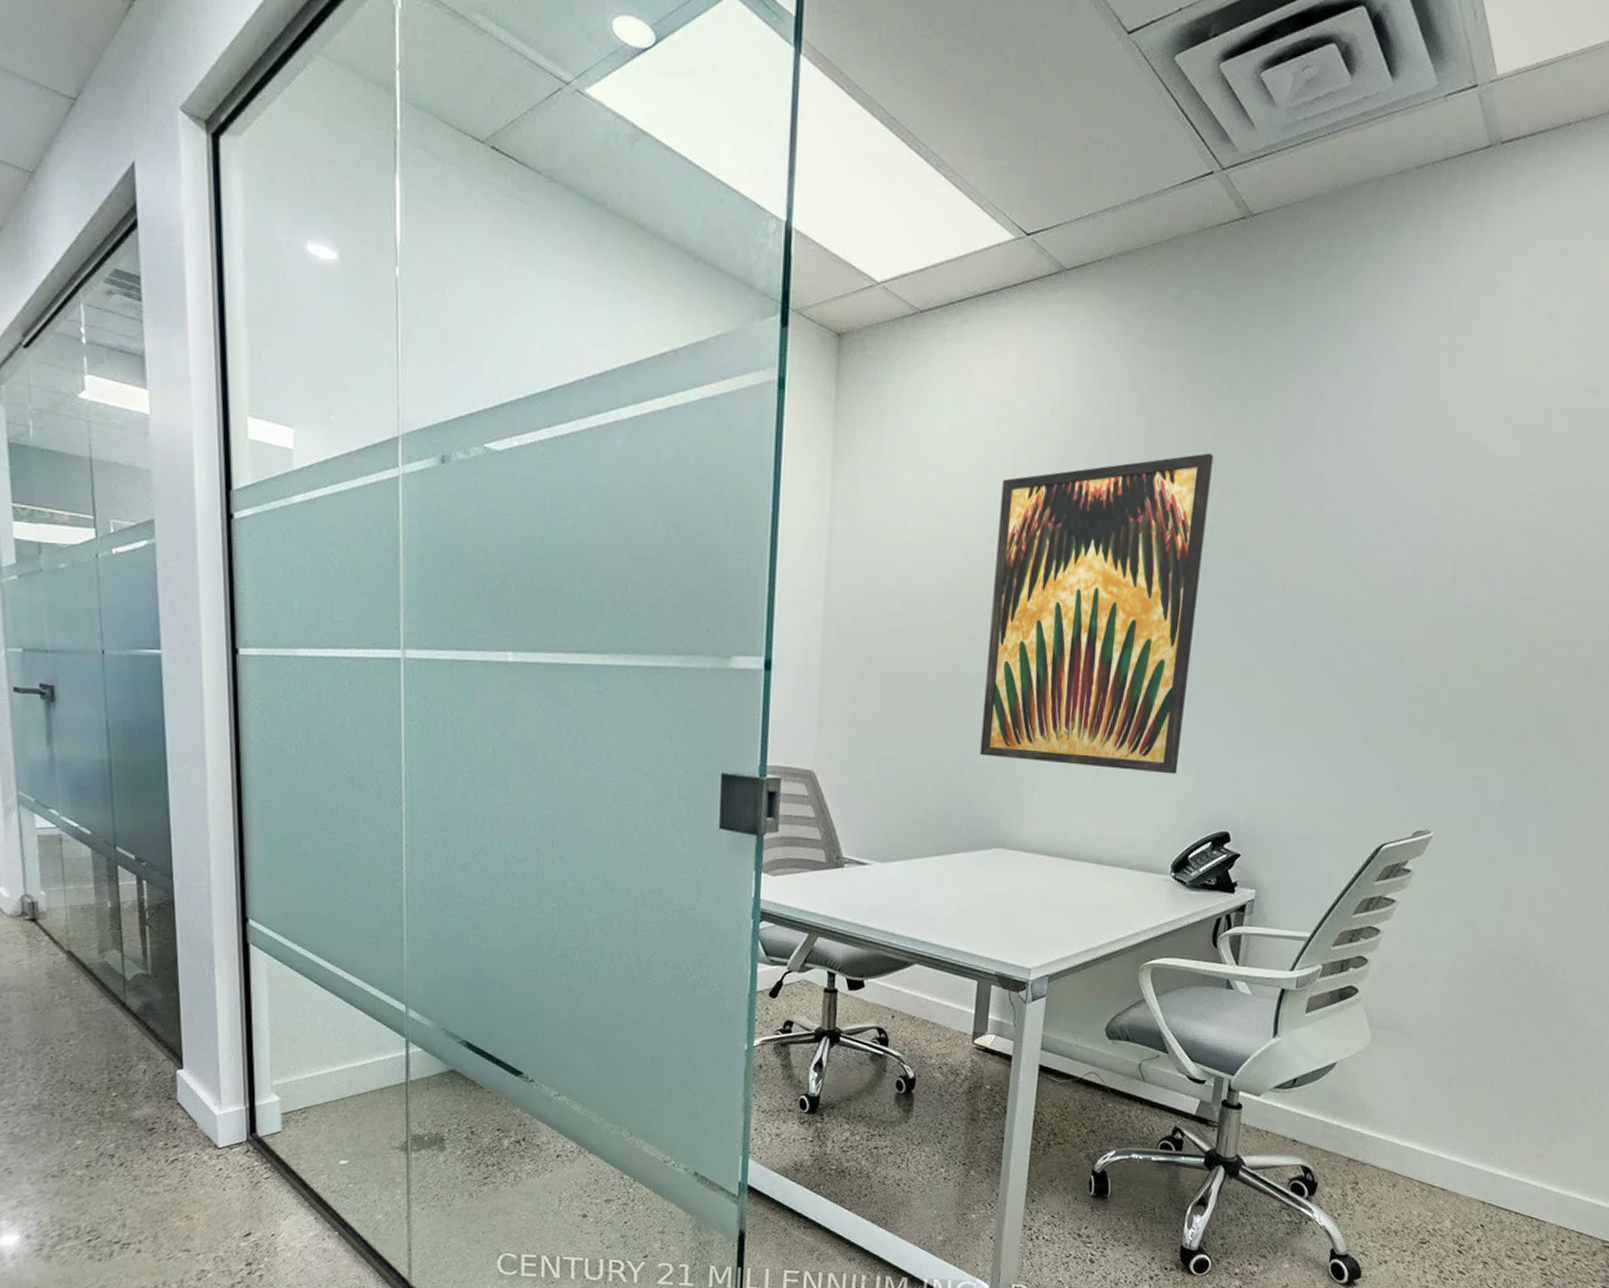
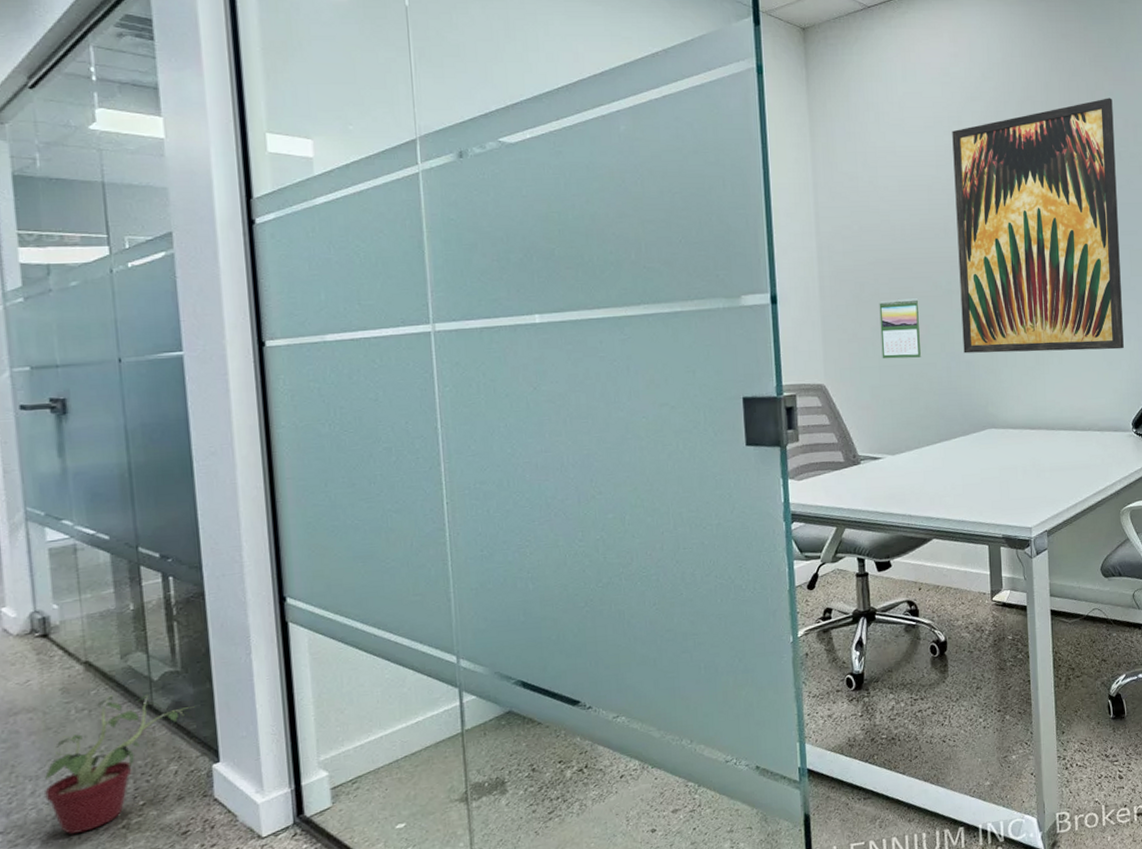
potted plant: none [32,987,162,1112] -> present [45,695,195,834]
calendar: none [883,681,935,754] -> present [879,298,922,359]

